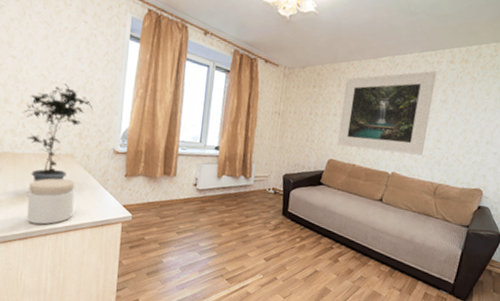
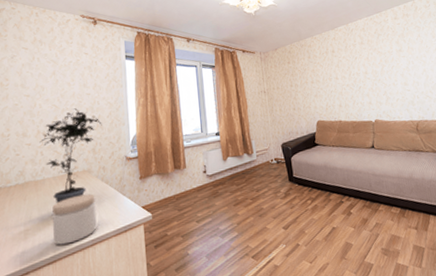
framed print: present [336,70,437,156] -> none [314,28,396,108]

